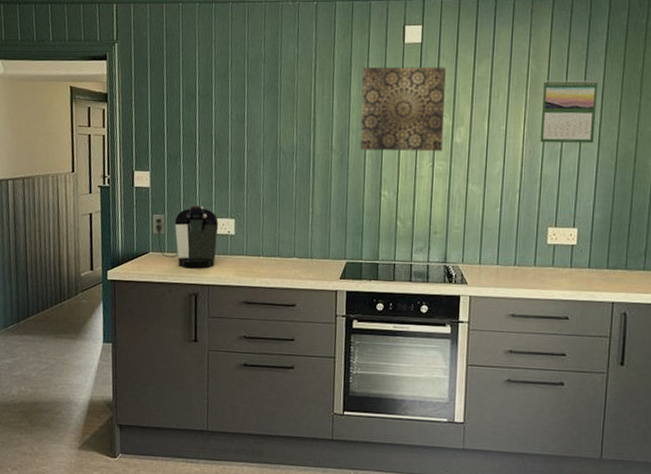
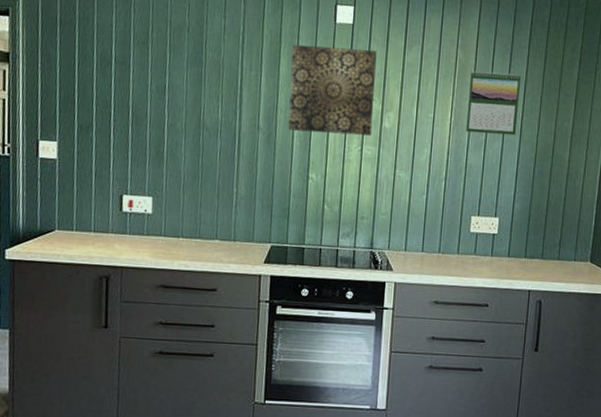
coffee maker: present [152,205,218,269] -> none [59,180,134,249]

